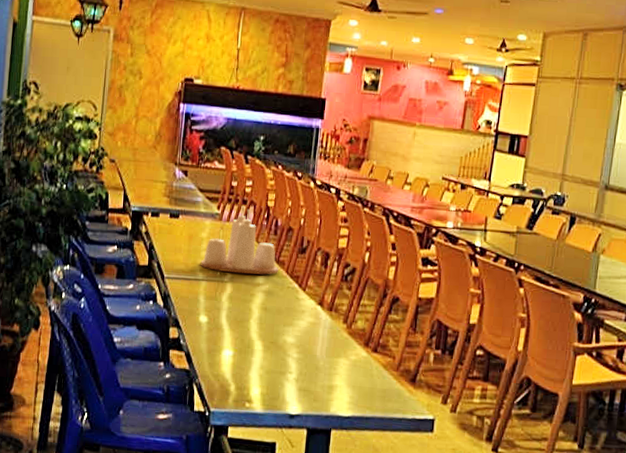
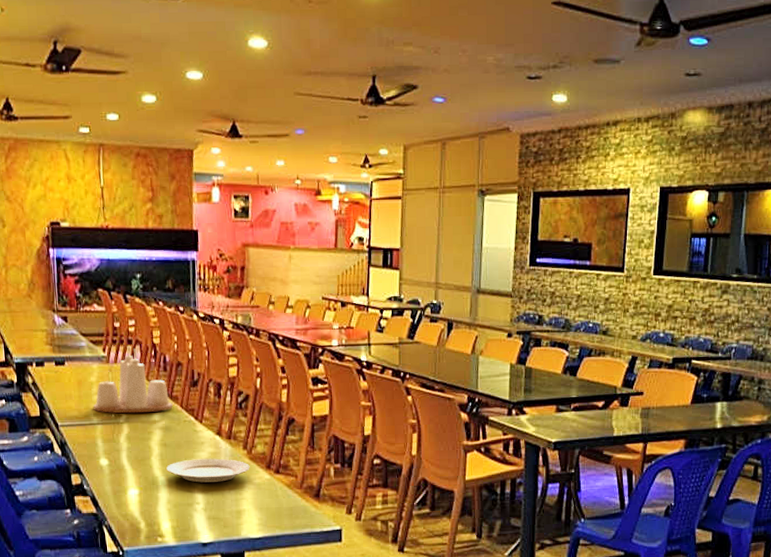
plate: none [264,327,348,354] -> present [166,458,250,483]

